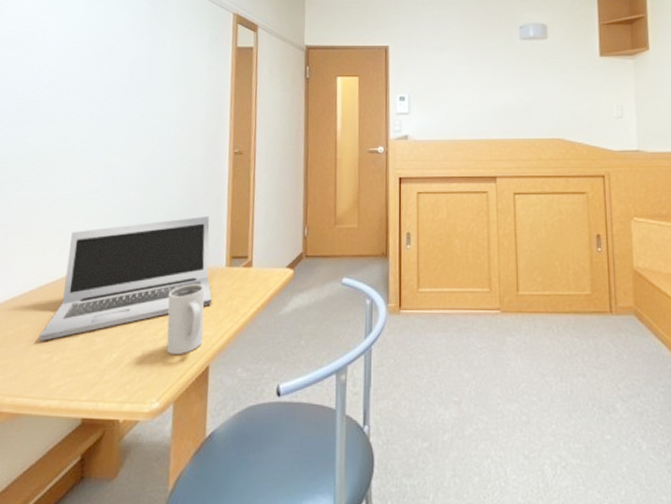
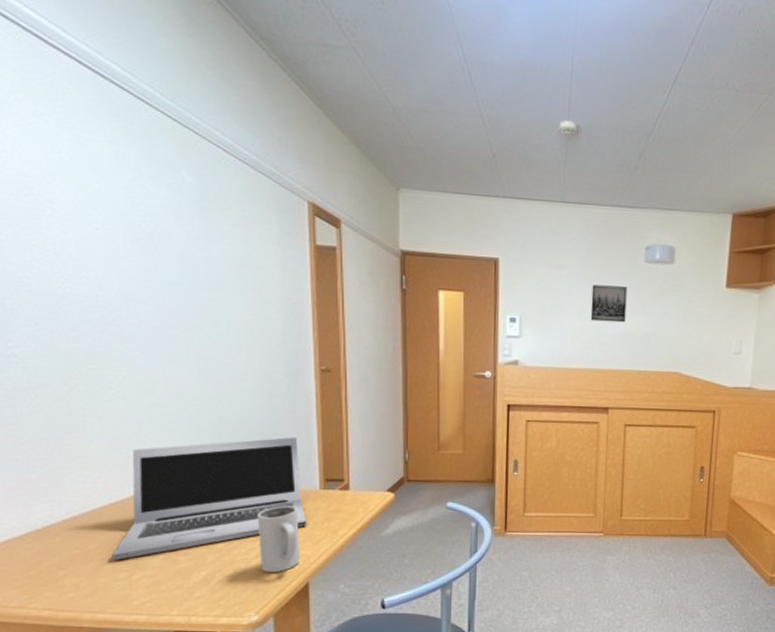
wall art: none [473,62,506,95] -> present [590,284,628,323]

